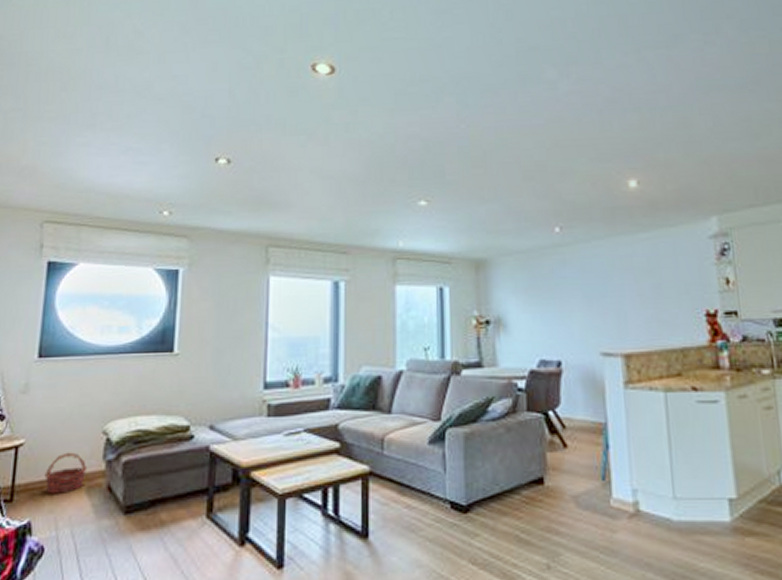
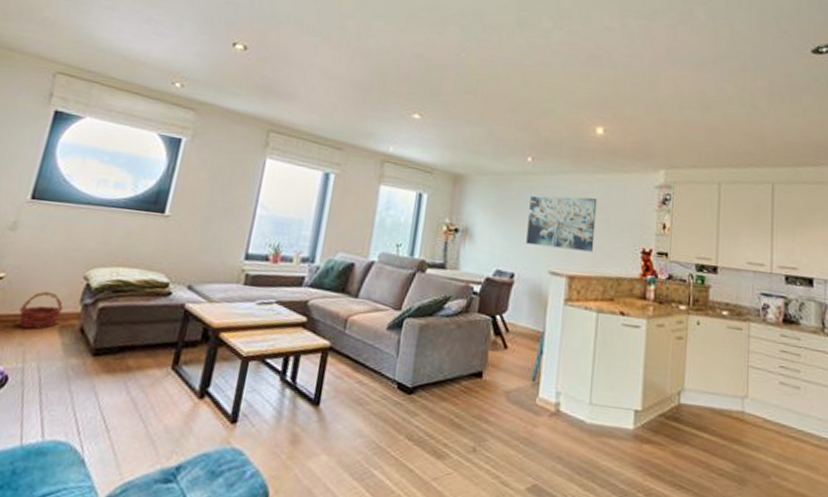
wall art: none [565,262,648,326] -> present [526,195,598,252]

